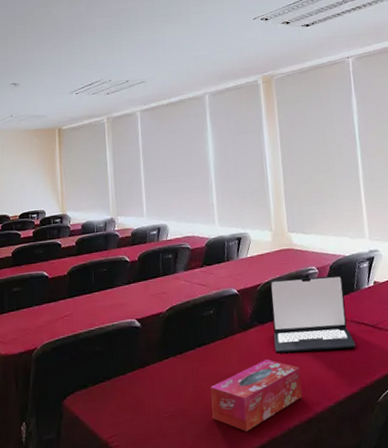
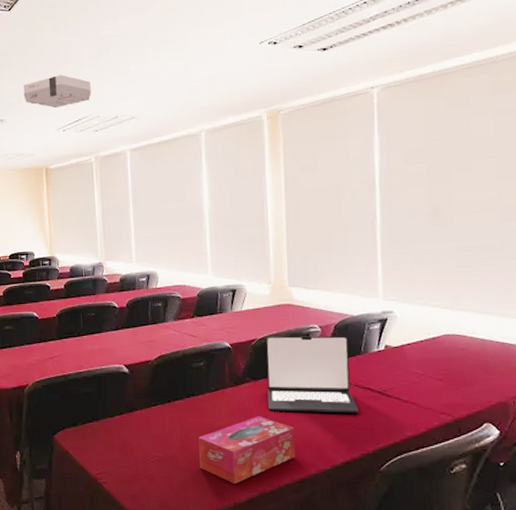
projector: none [37,43,104,73] -> present [23,74,91,108]

